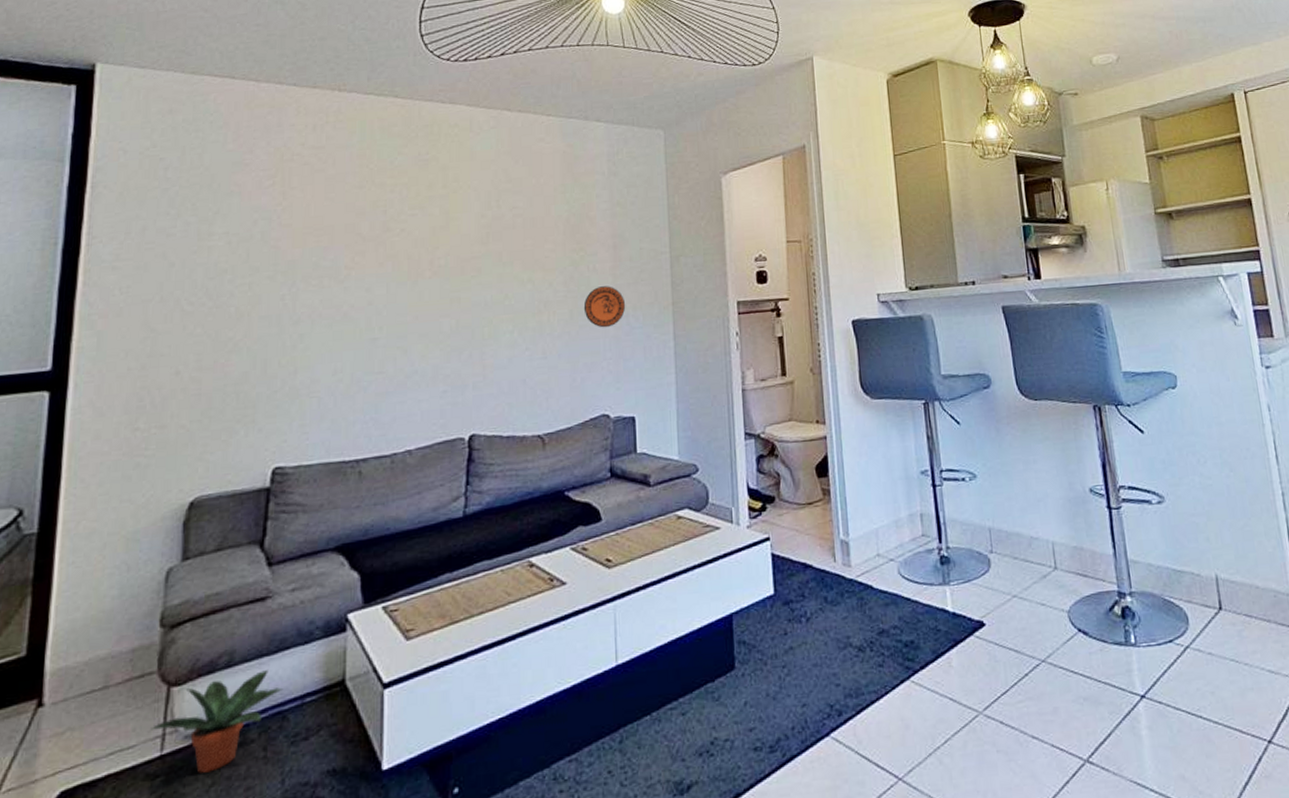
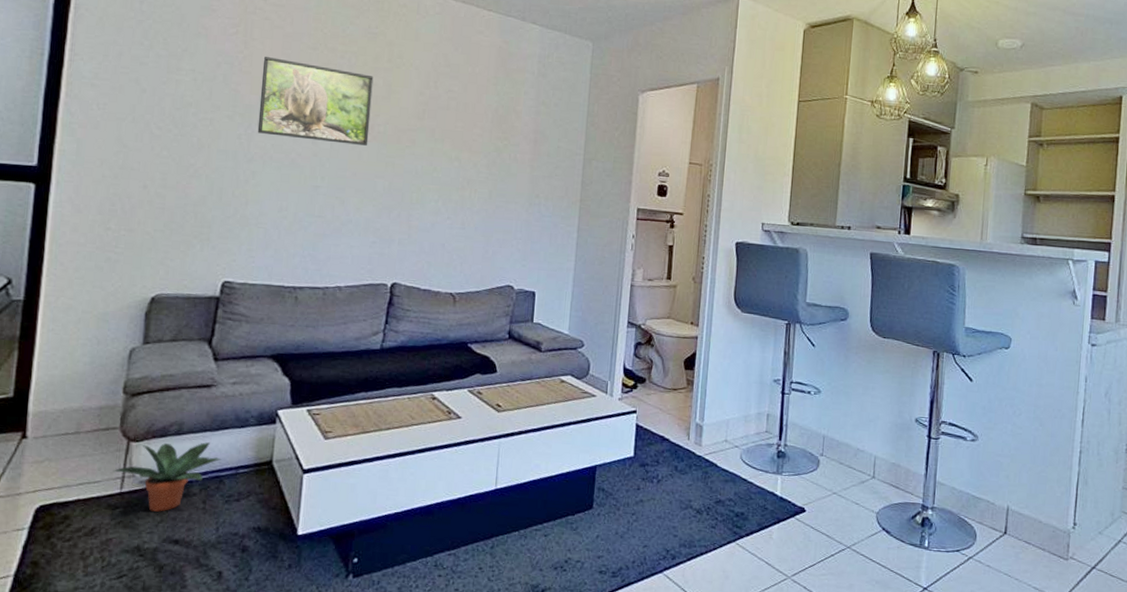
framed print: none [303,204,429,290] -> present [257,57,374,146]
decorative plate: present [583,286,626,328] -> none [501,174,539,212]

